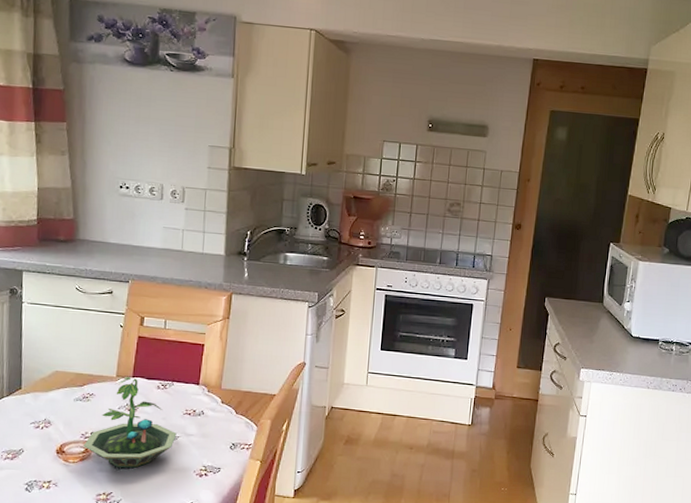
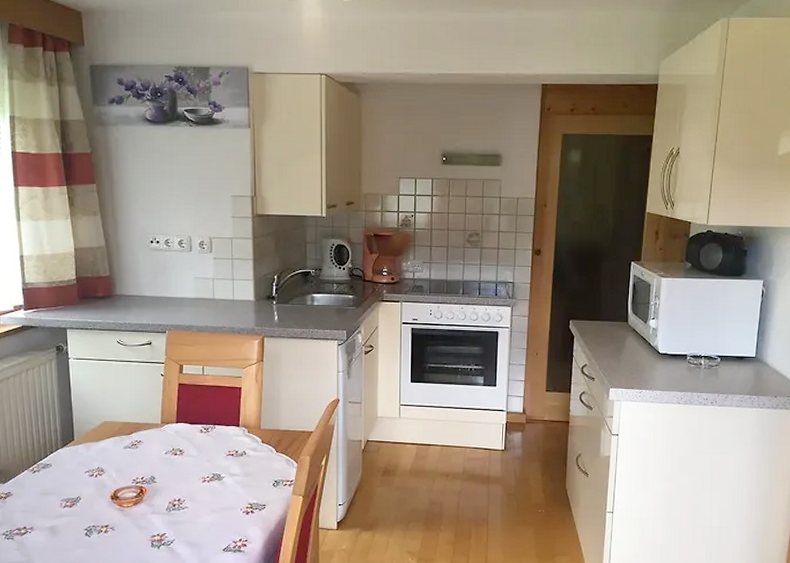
terrarium: present [83,377,177,468] -> none [136,423,222,510]

